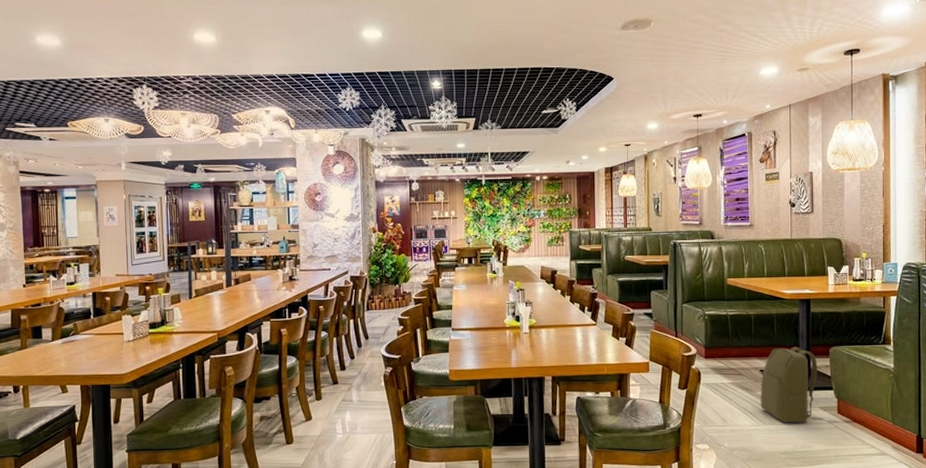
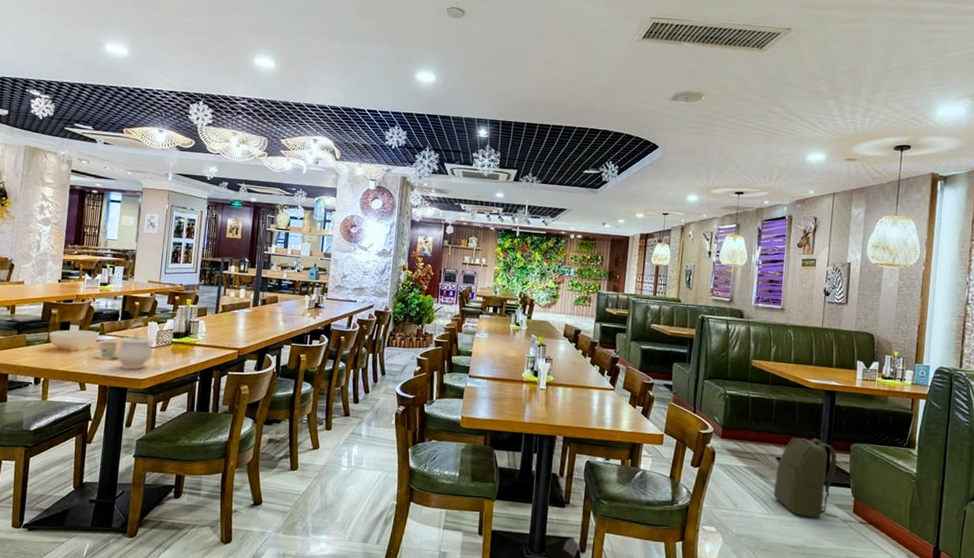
bowl: none [20,332,74,356] -> present [48,329,100,351]
teacup: none [71,340,95,359] -> present [94,341,118,360]
teapot: none [93,316,131,367] -> present [116,321,154,370]

